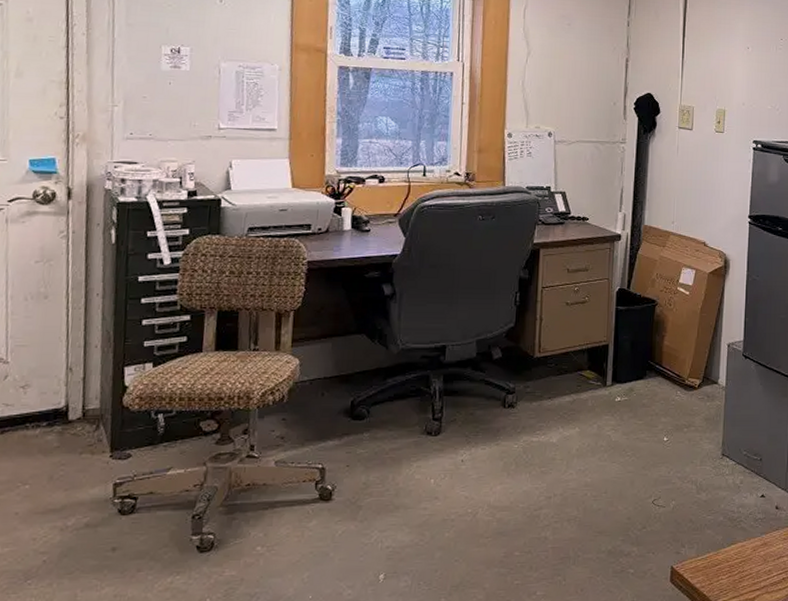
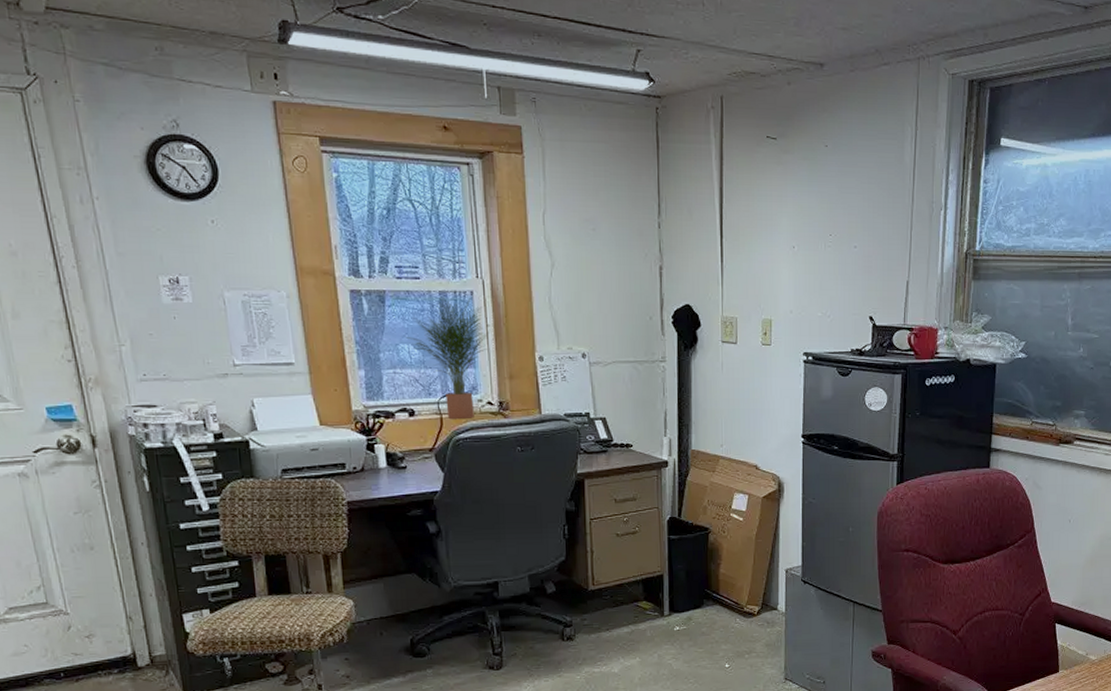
potted plant: none [386,74,464,188] -> present [406,295,489,420]

